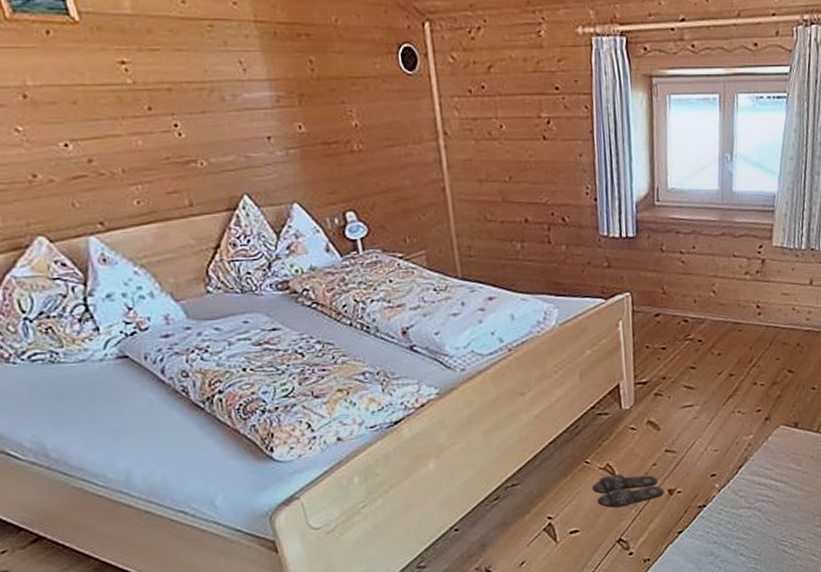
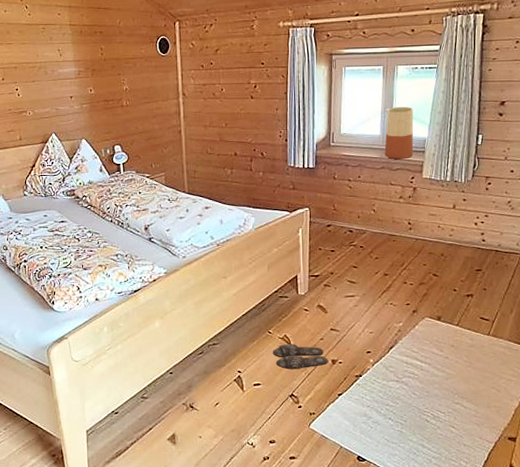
vase: none [724,150,761,223] -> present [384,106,414,160]

